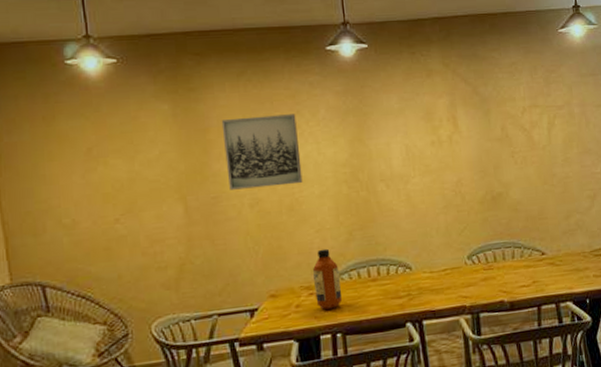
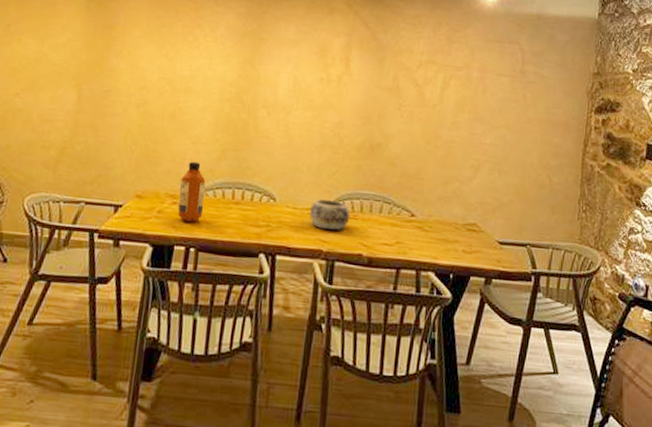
wall art: present [221,114,303,190] -> none [121,20,196,94]
decorative bowl: none [446,255,486,287] -> present [309,198,350,231]

